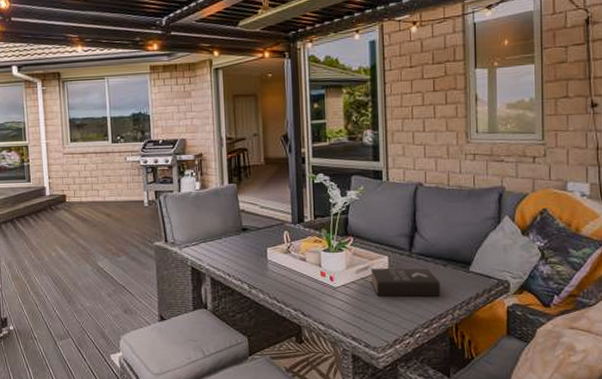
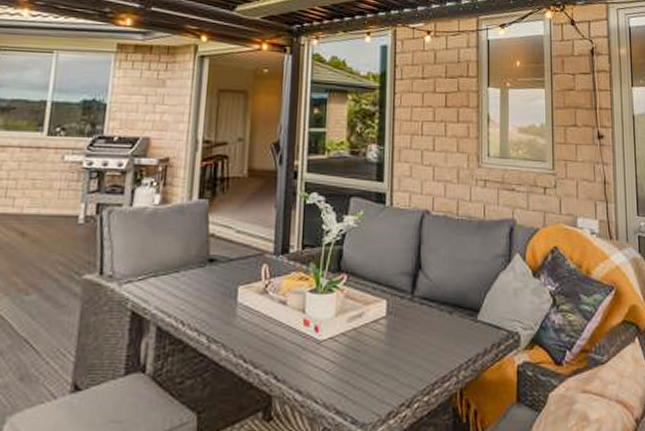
book: present [370,268,441,297] -> none [364,315,445,354]

